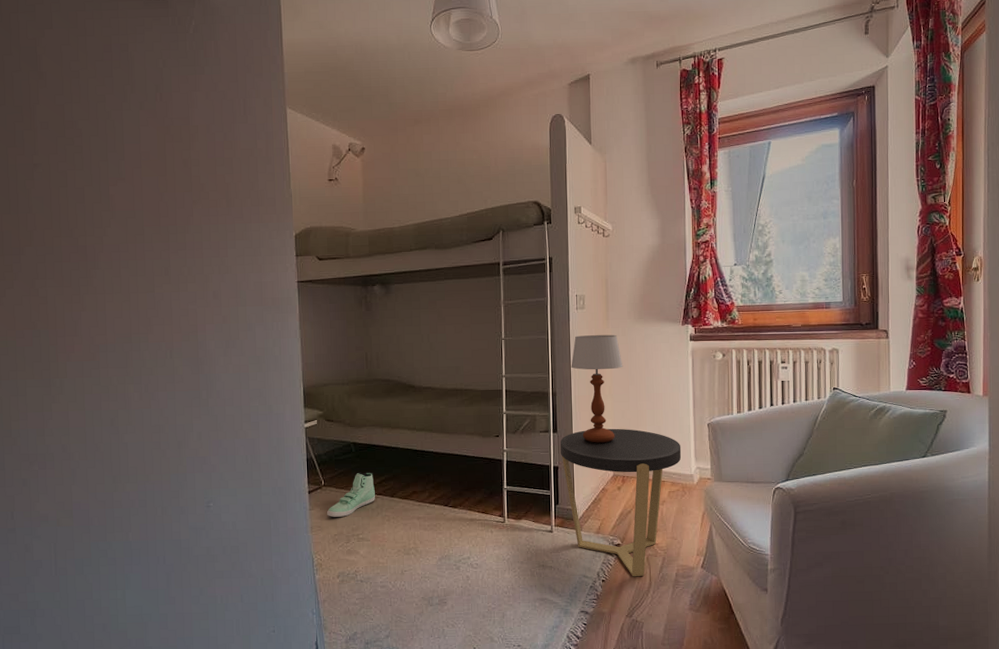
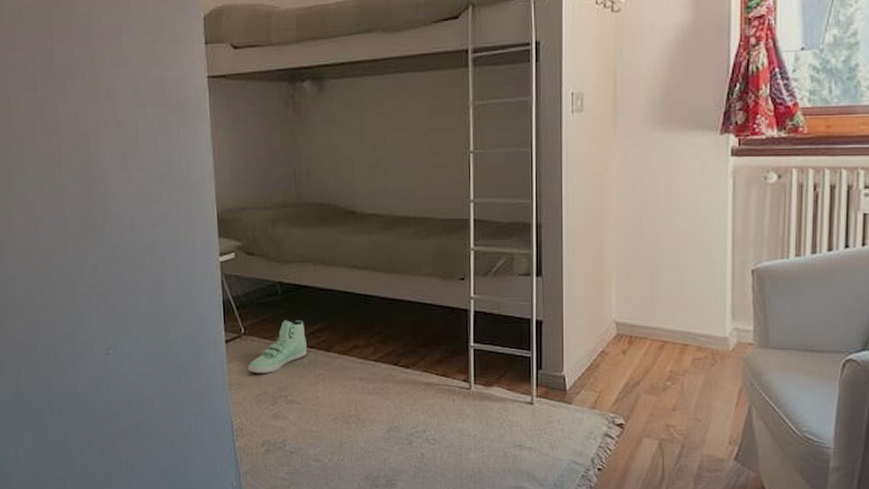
side table: present [560,428,682,577] -> none [545,273,713,467]
table lamp: present [571,334,623,443] -> none [562,147,635,292]

